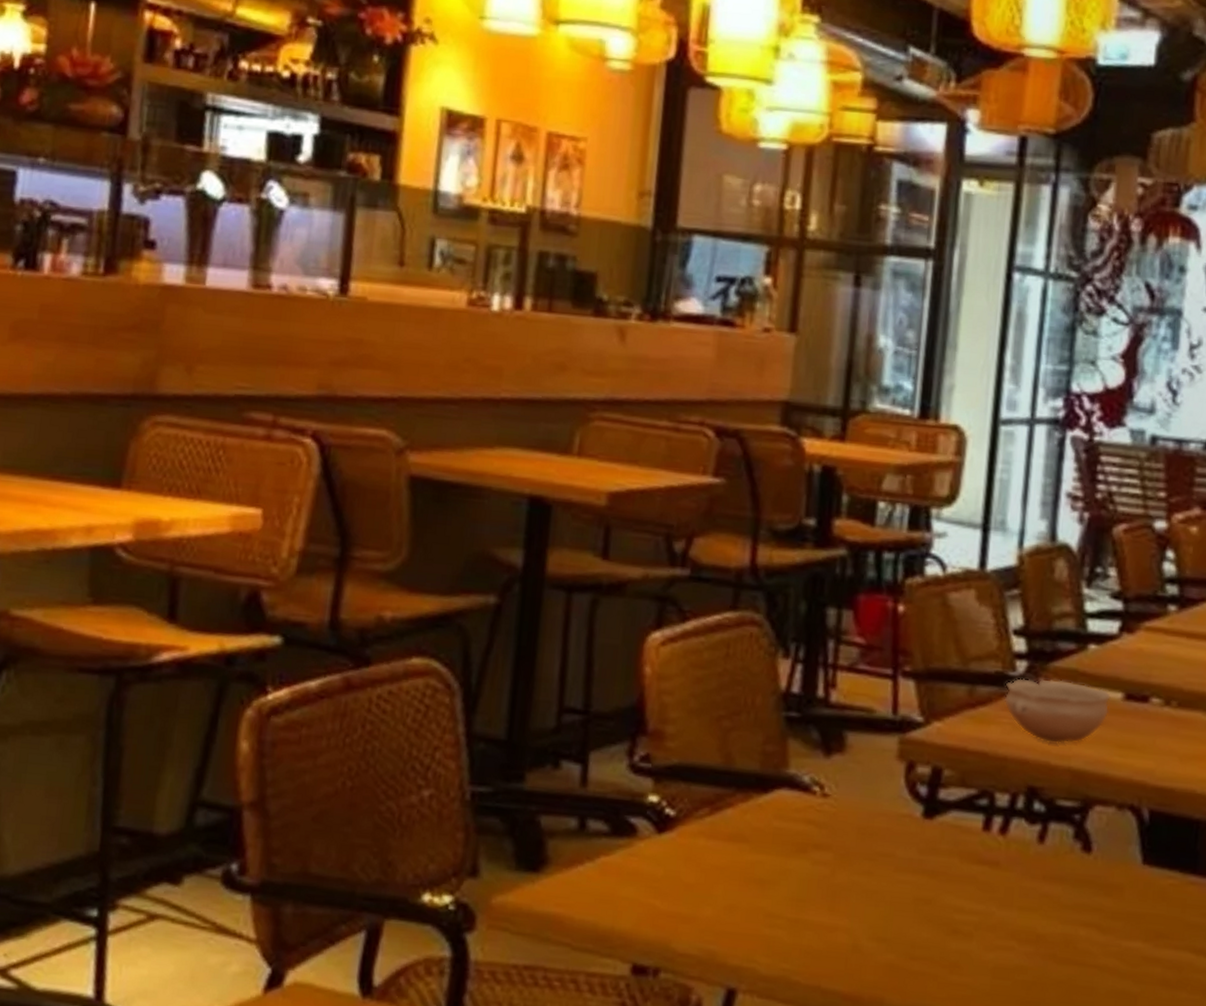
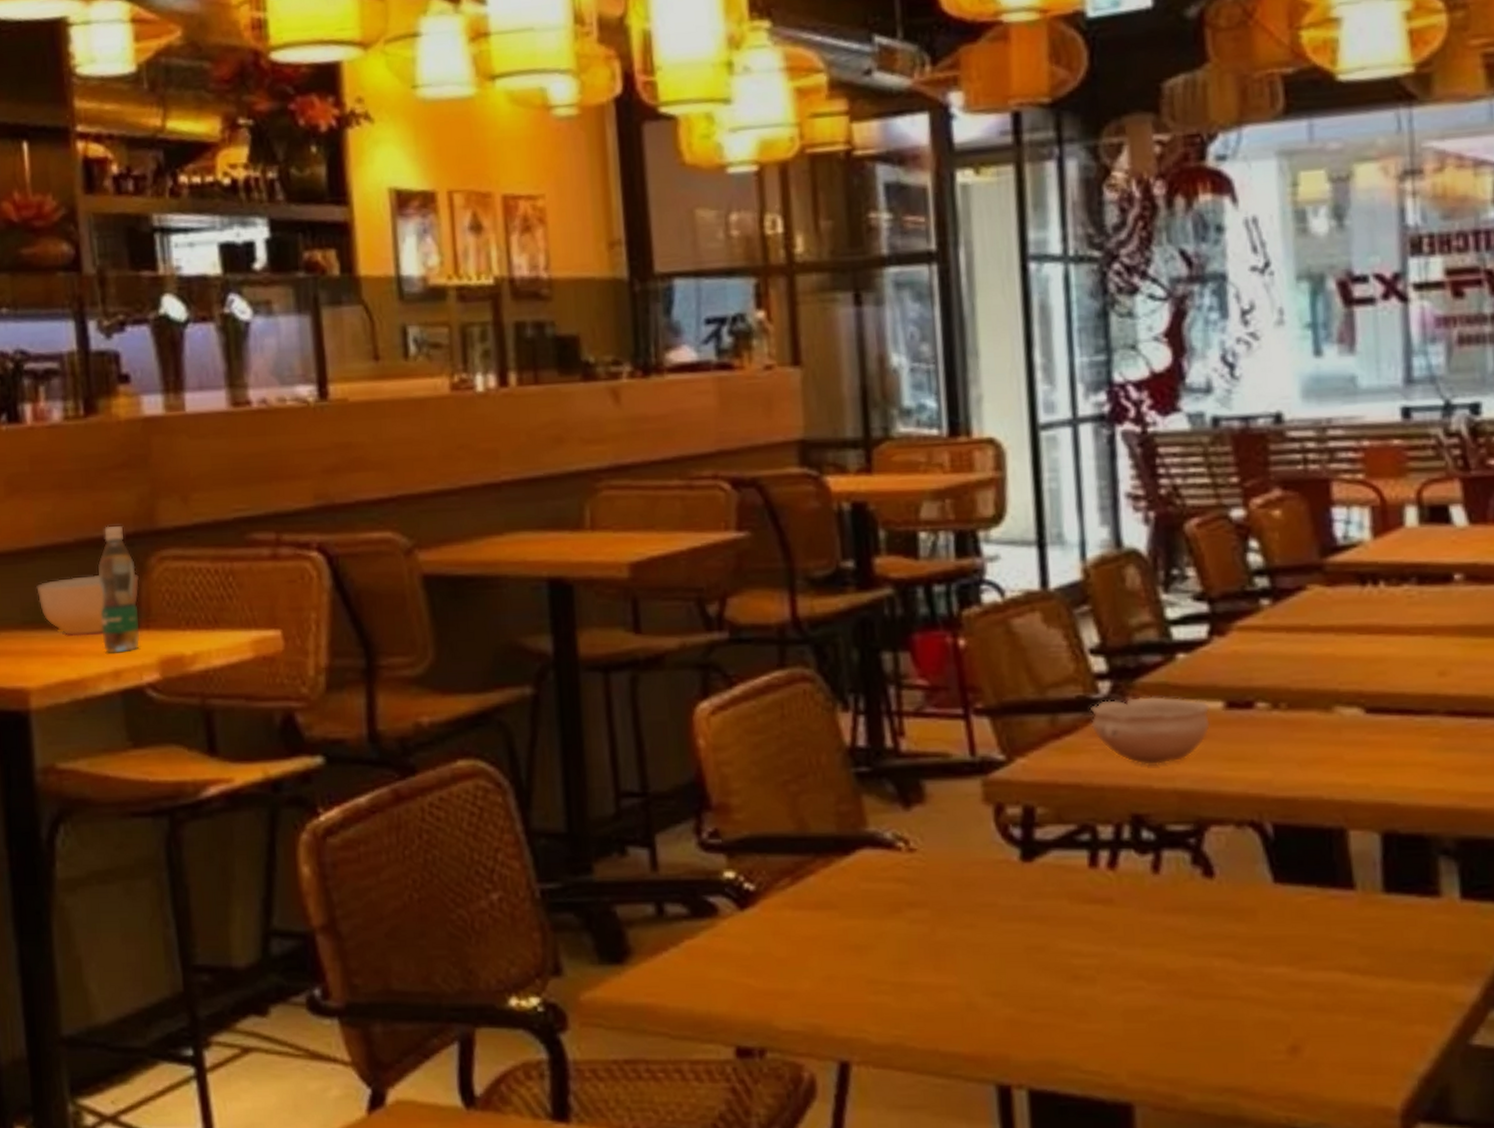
bowl: none [22,428,129,490] -> present [36,573,139,637]
bottle: none [80,384,129,510] -> present [97,526,140,654]

